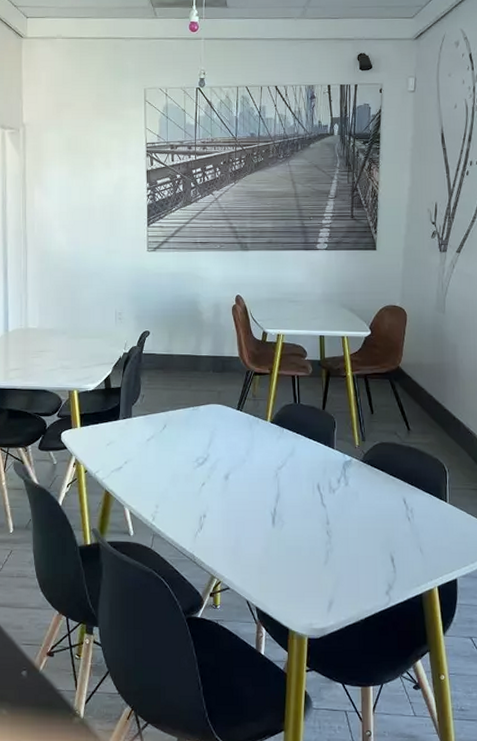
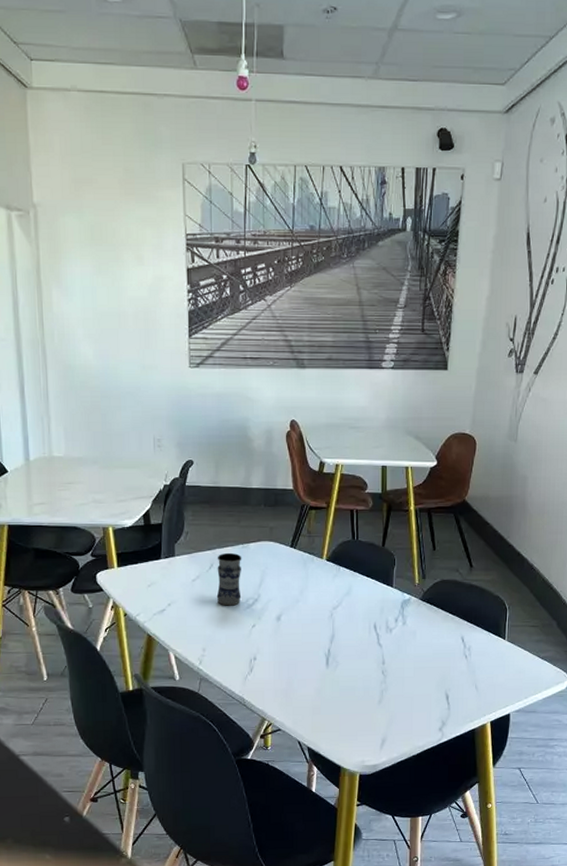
jar: none [169,414,193,465] -> present [216,552,242,606]

